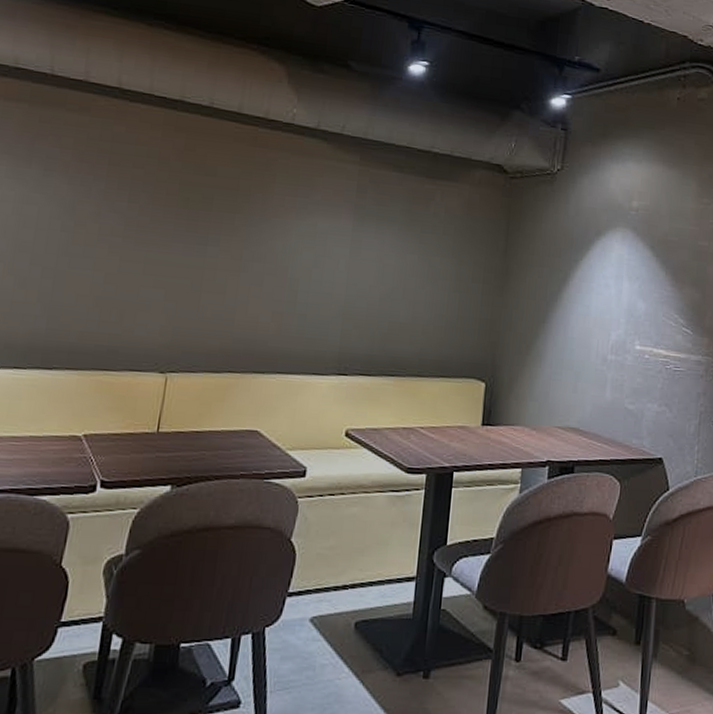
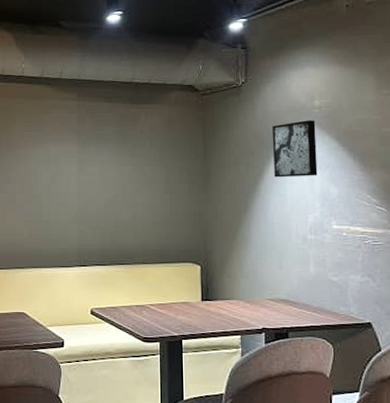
wall art: none [580,222,631,288] -> present [273,120,318,178]

